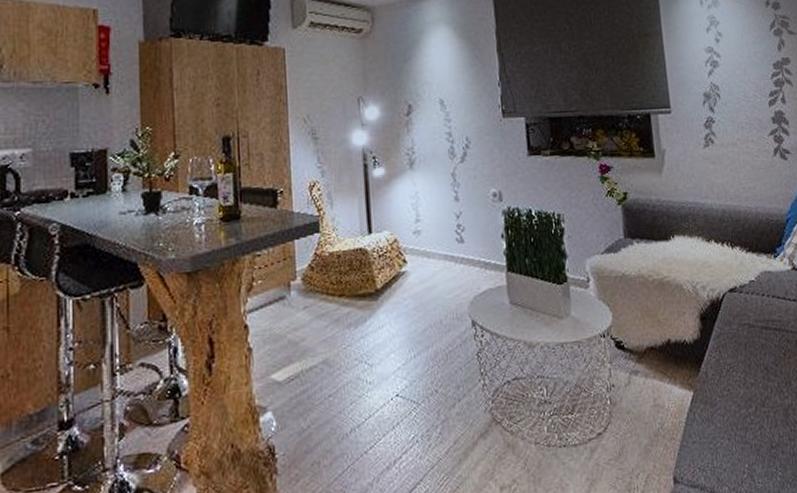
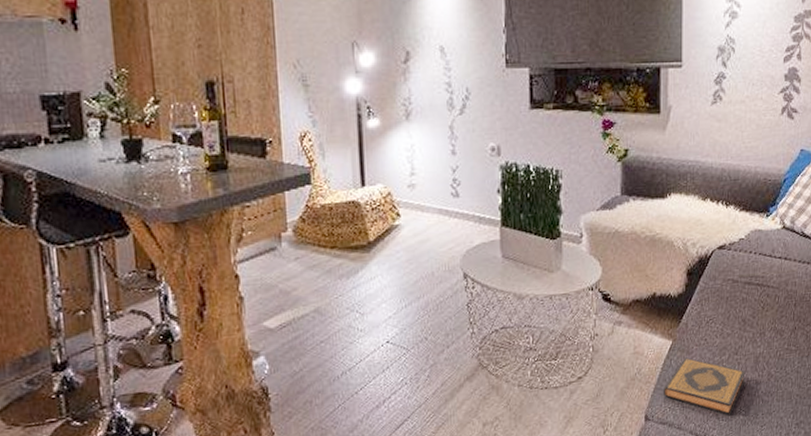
hardback book: none [690,410,777,478] -> present [664,357,746,416]

